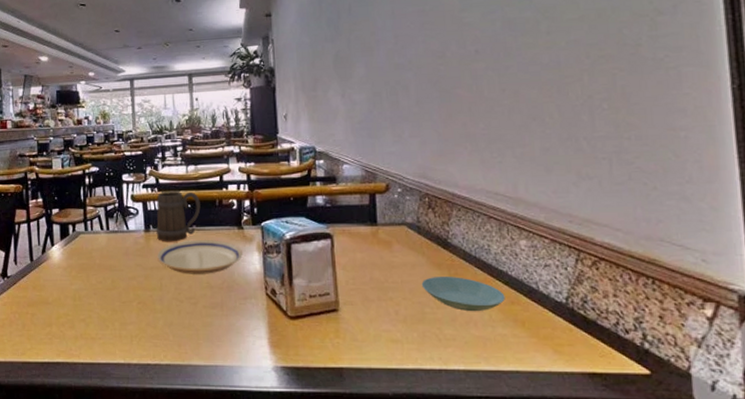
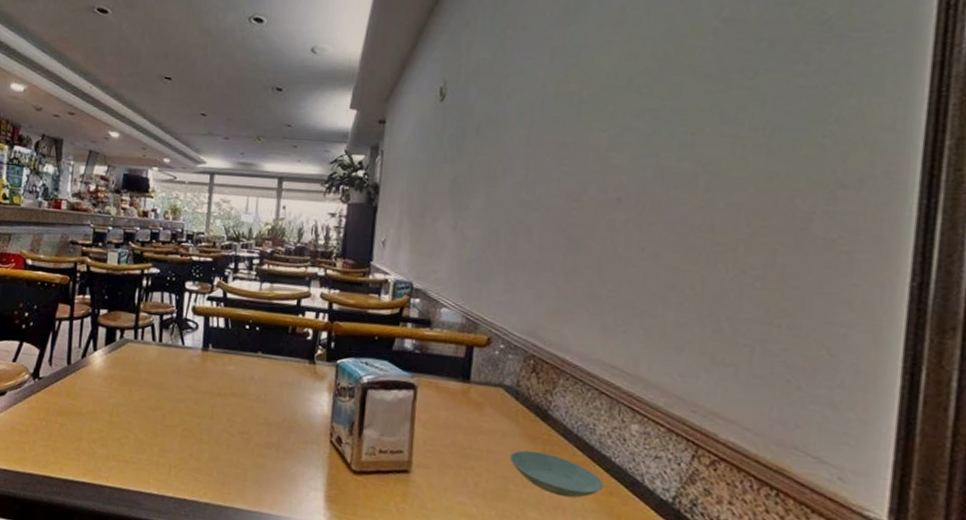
beer mug: present [156,192,201,242] -> none [215,308,271,367]
plate: present [157,240,242,274] -> none [212,367,310,409]

